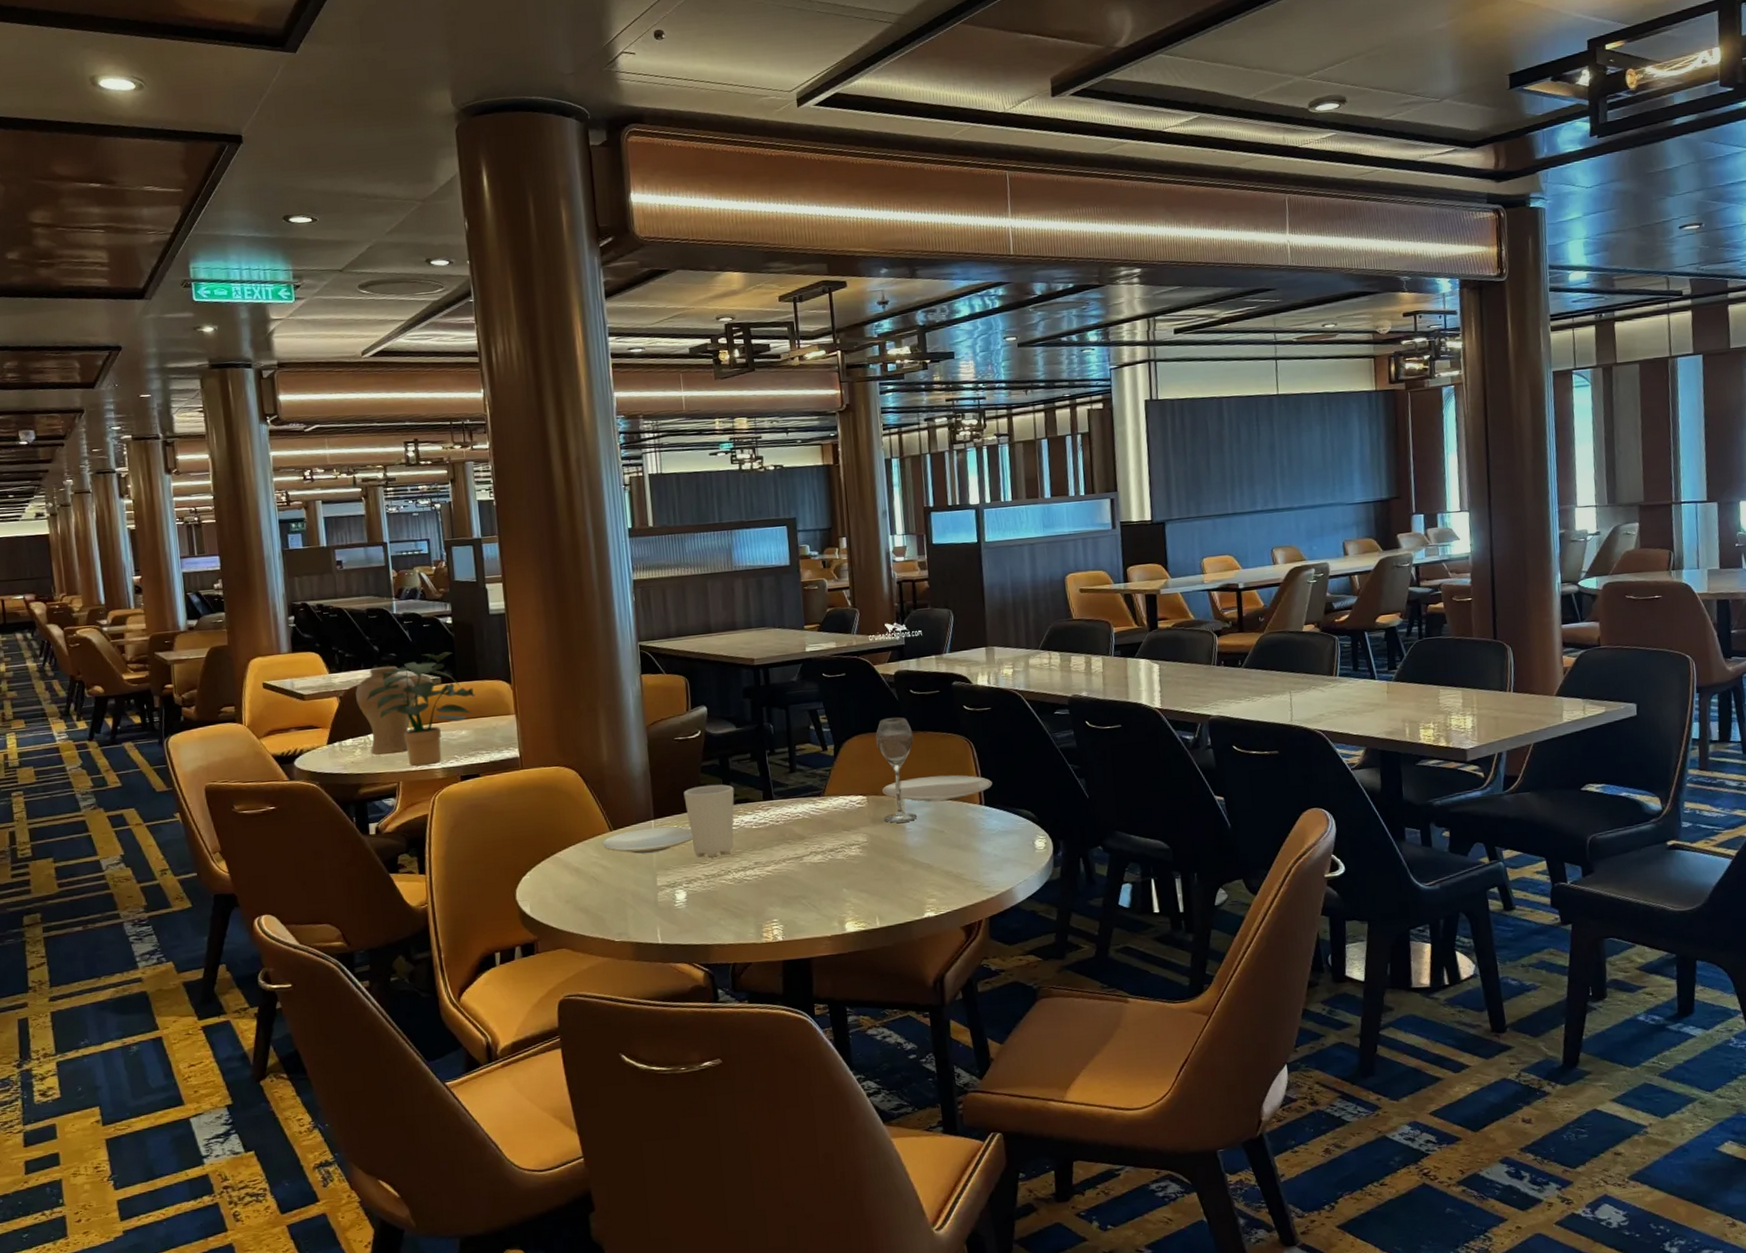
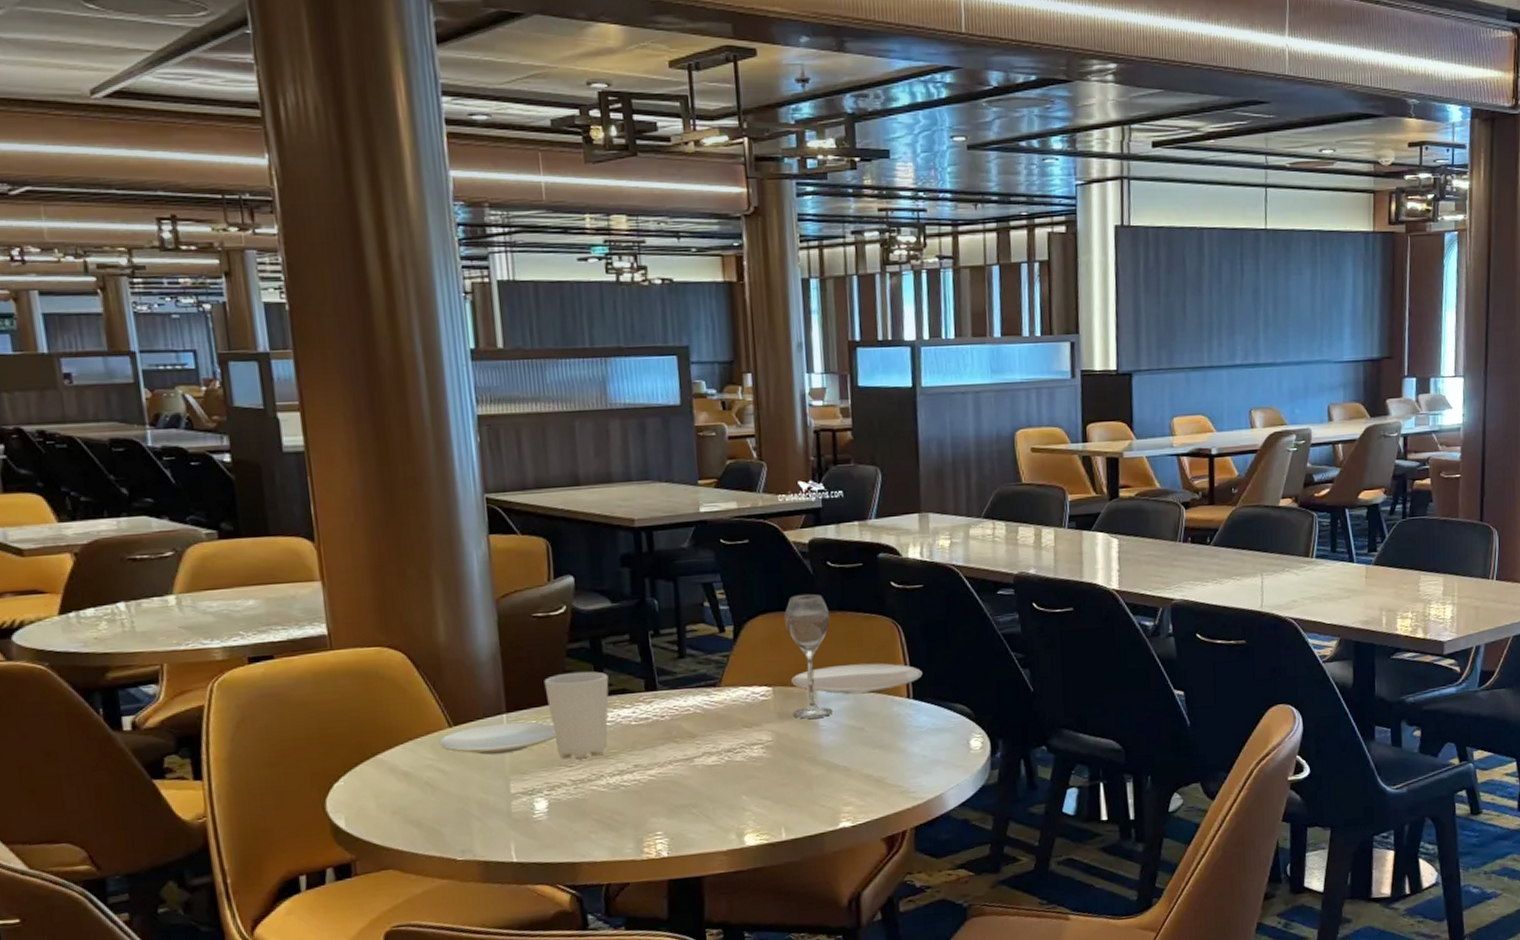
vase: present [355,665,416,755] -> none [97,514,183,630]
potted plant: present [366,652,476,767] -> none [112,498,267,645]

